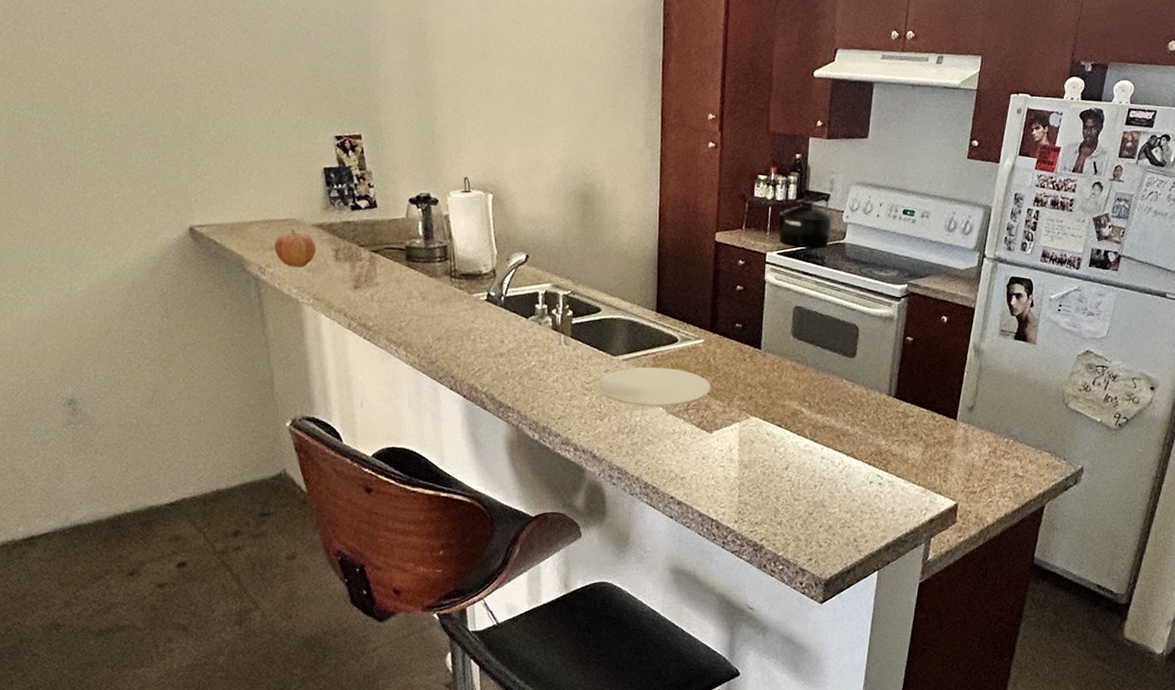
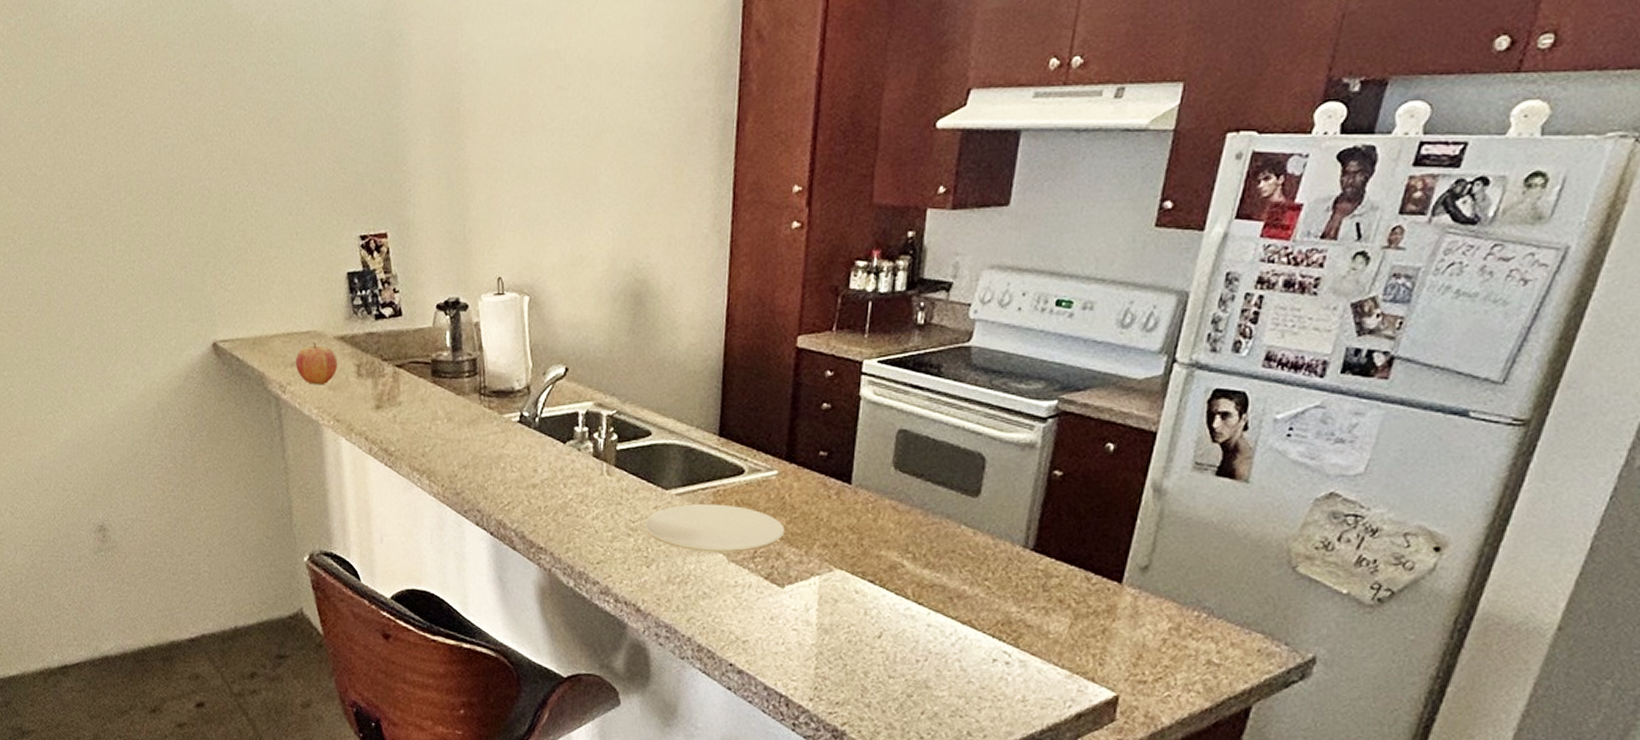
saucepan: present [778,200,833,248] -> none [879,292,956,353]

